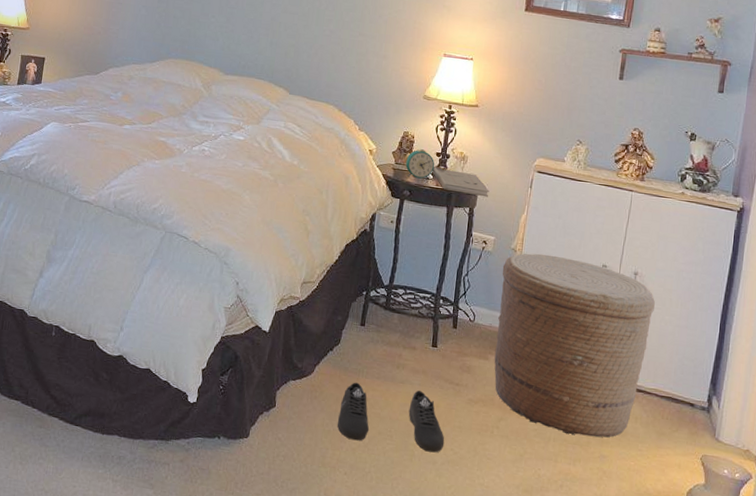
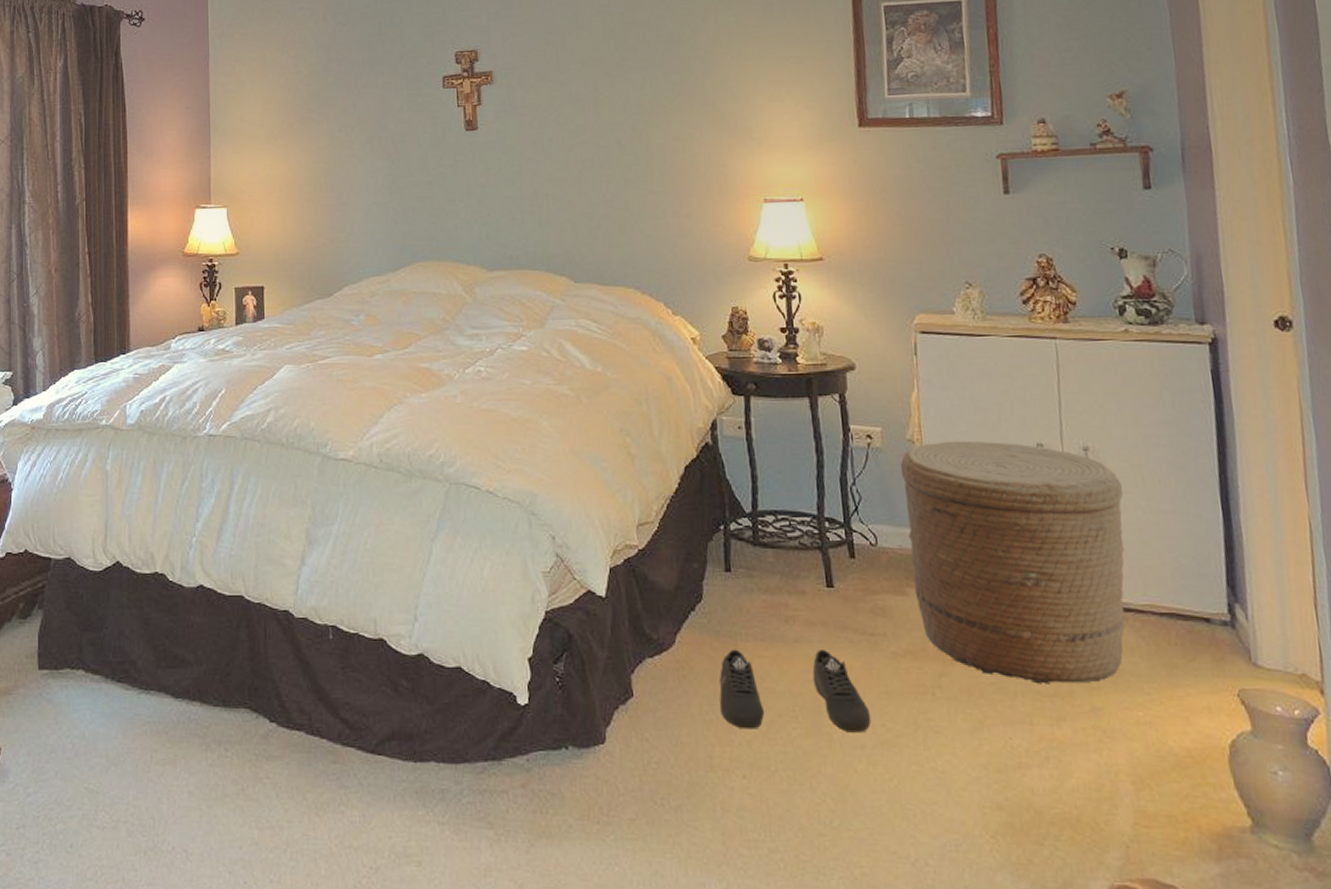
alarm clock: present [405,149,435,180] -> none [742,326,782,366]
book: present [433,167,490,197] -> none [780,347,862,377]

